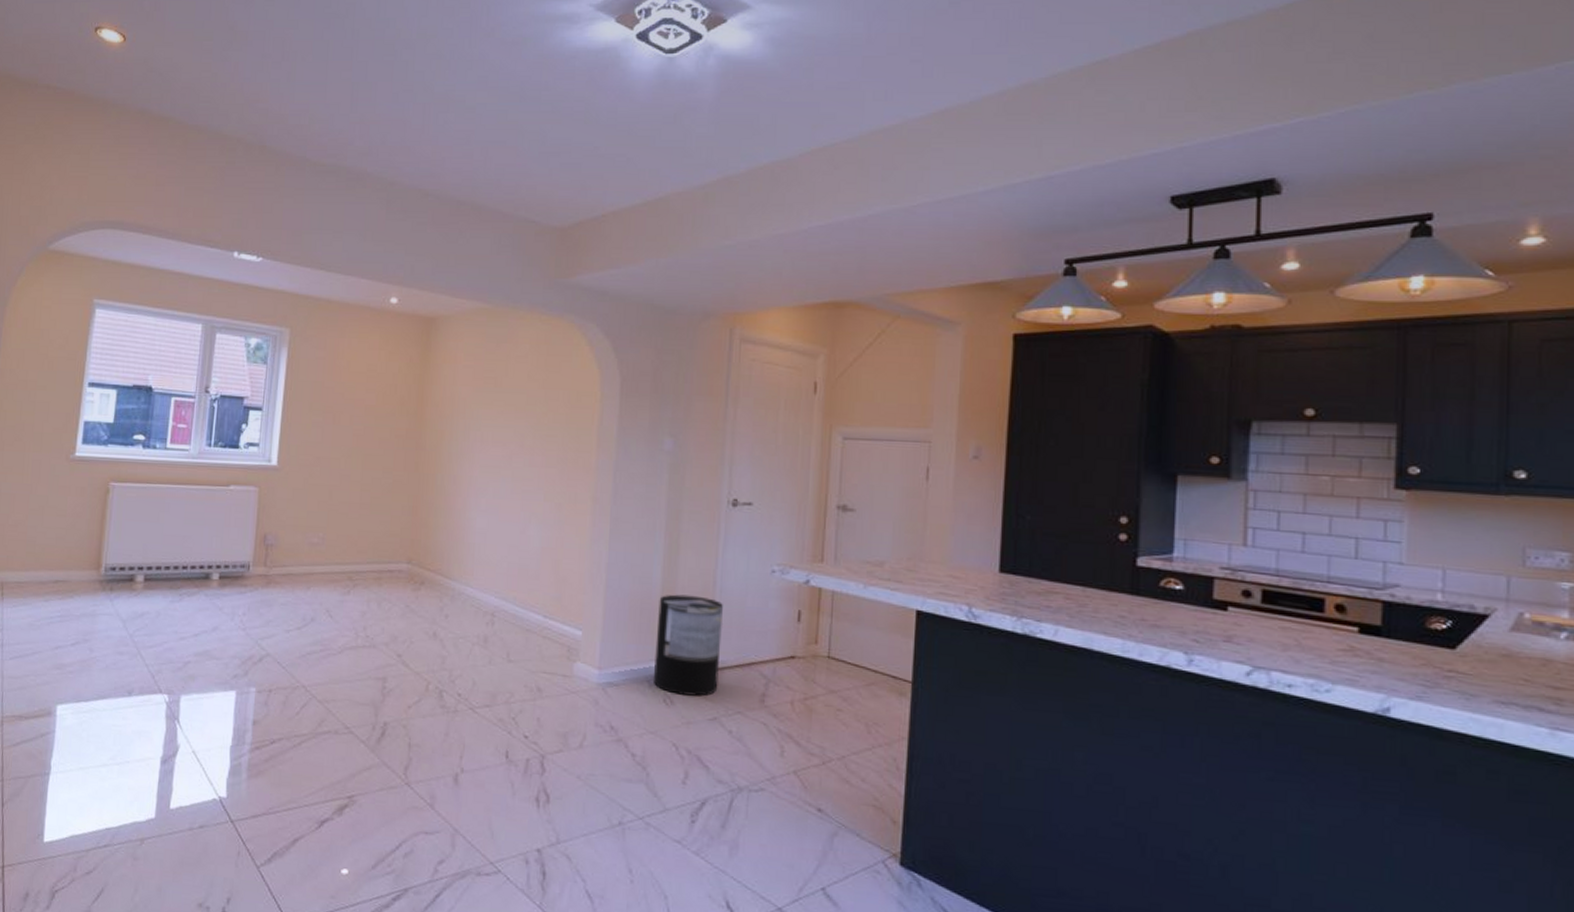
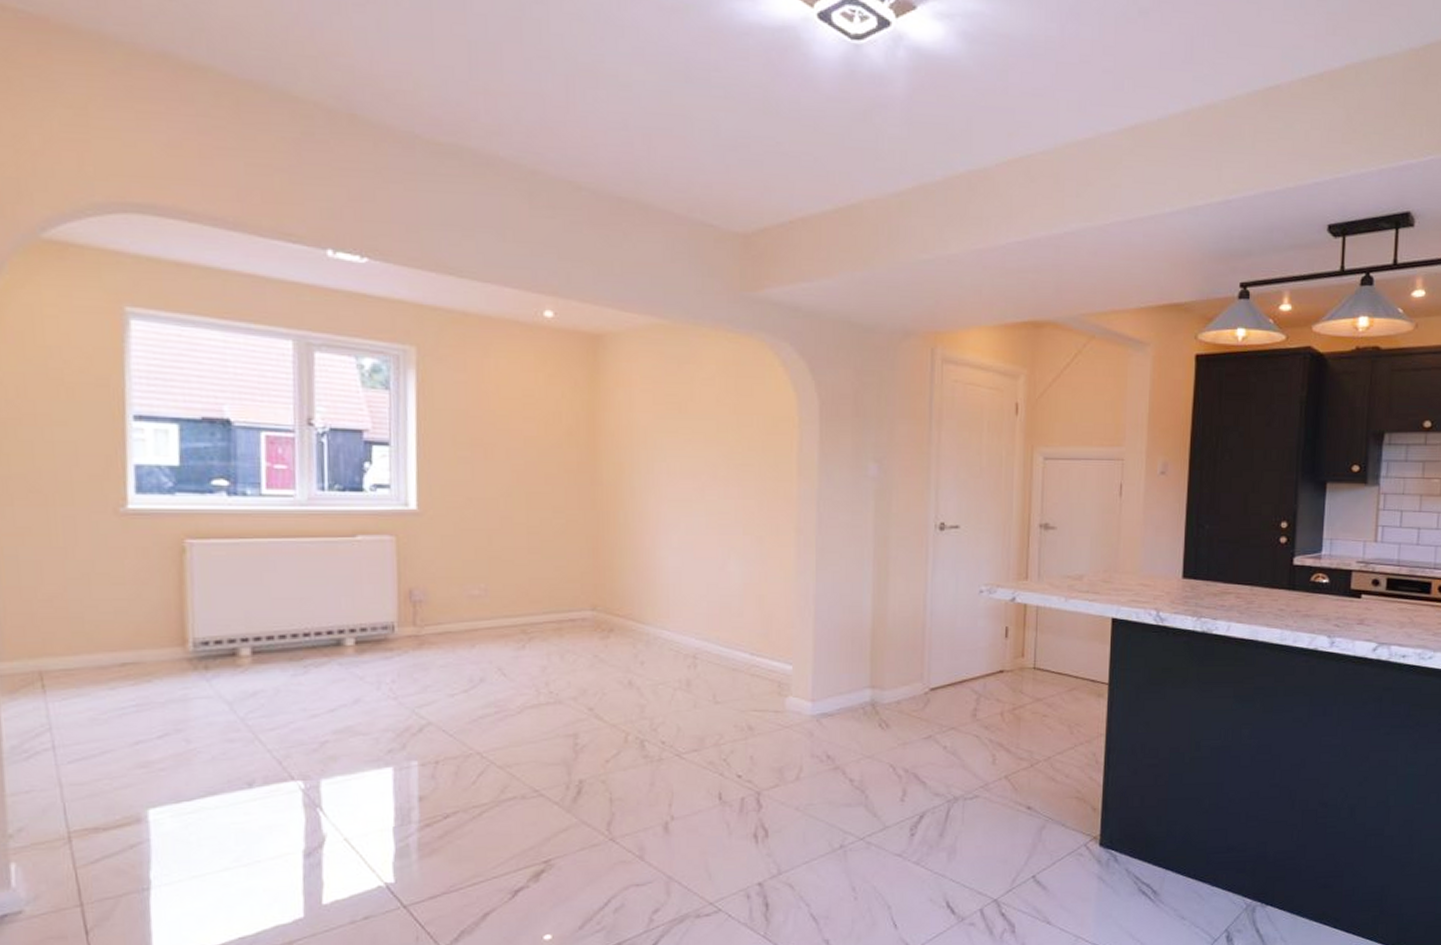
trash can: present [653,594,723,697] -> none [867,620,934,718]

